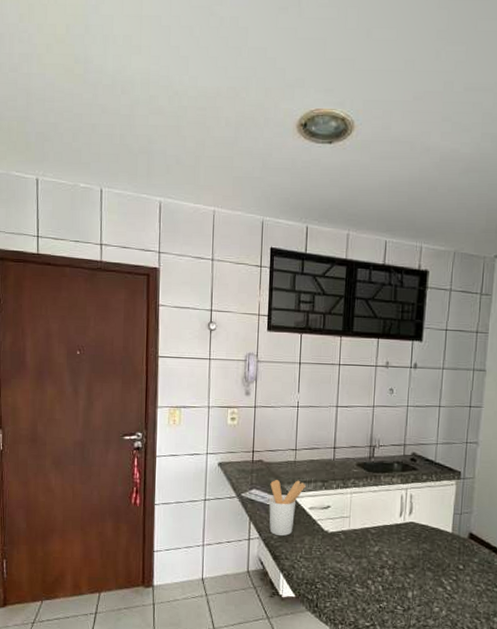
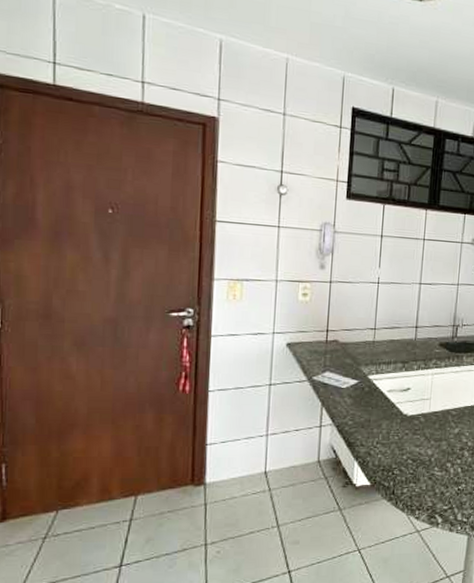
utensil holder: present [269,479,306,537] -> none [343,360,385,422]

